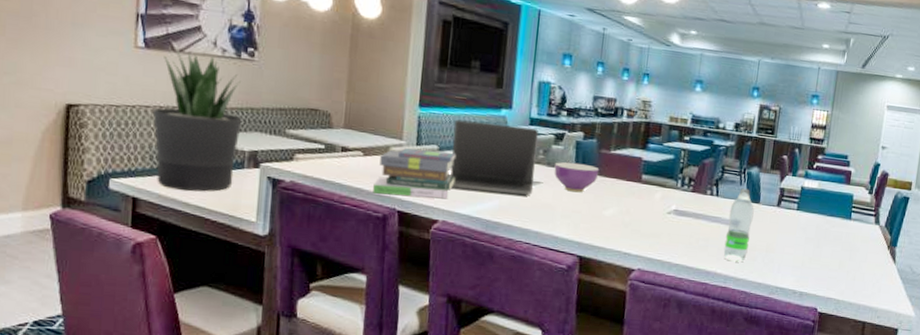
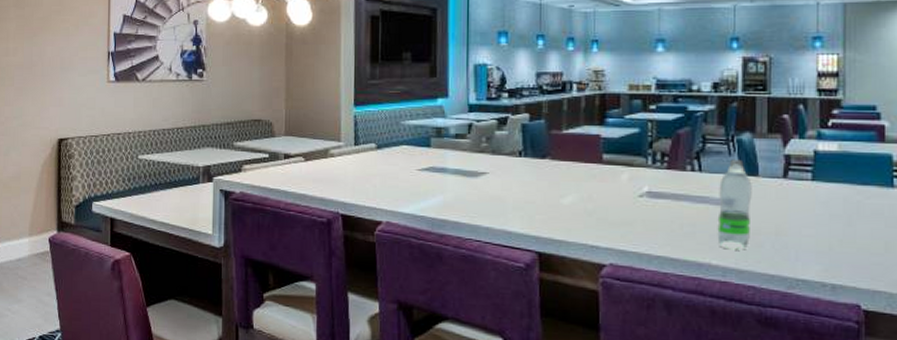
planter: present [152,44,242,192] -> none [123,74,196,209]
books: present [373,148,456,199] -> none [316,150,396,199]
laptop computer: present [449,119,538,196] -> none [389,115,479,189]
bowl: present [554,162,600,193] -> none [500,147,551,181]

